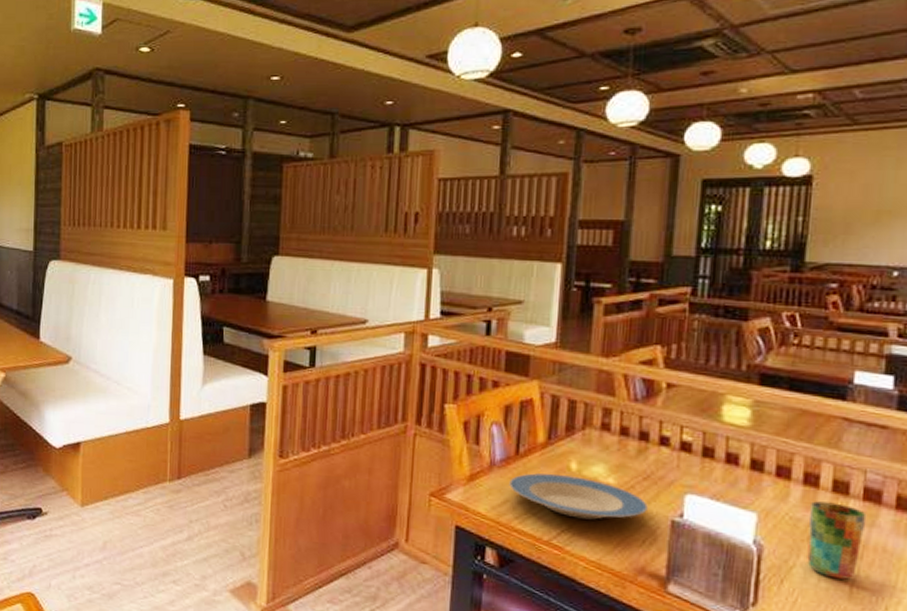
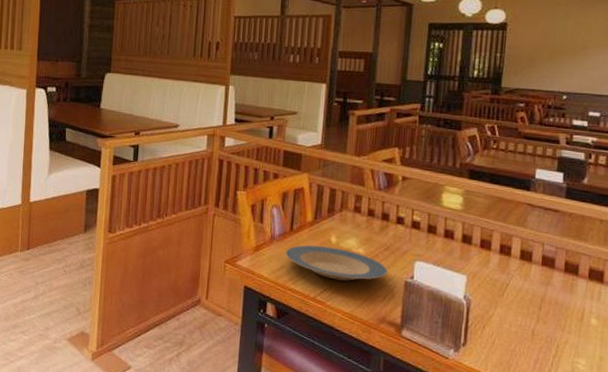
cup: present [807,501,867,580] -> none [502,266,544,325]

